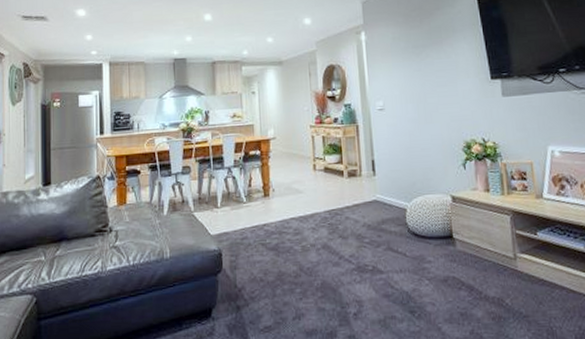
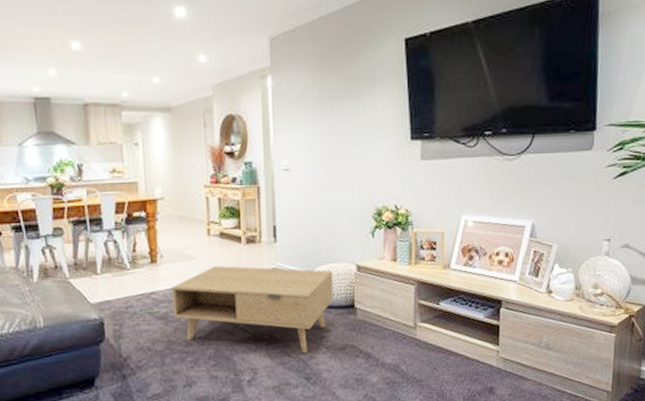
coffee table: none [283,198,432,286] -> present [172,266,334,354]

